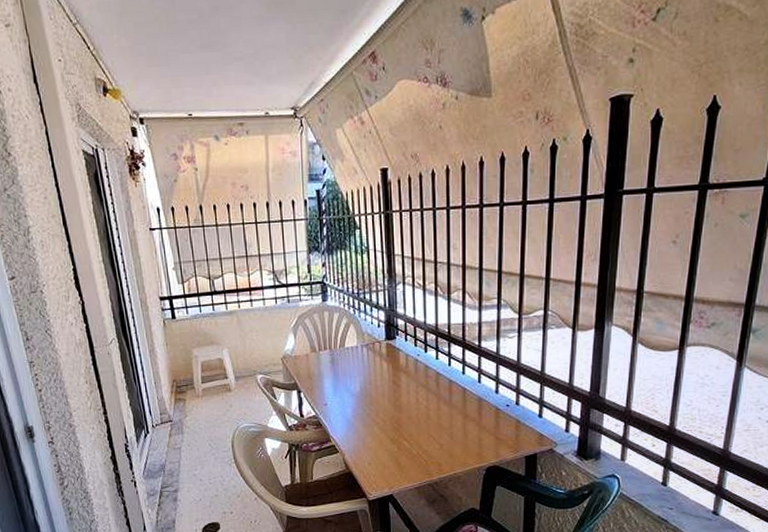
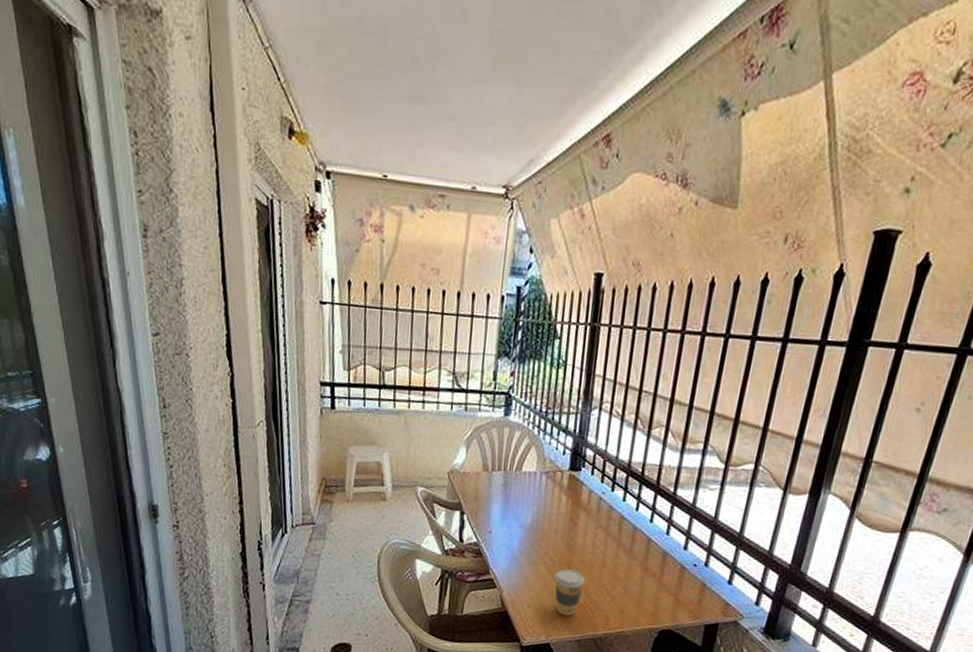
coffee cup: none [387,426,415,468] -> present [554,569,585,617]

